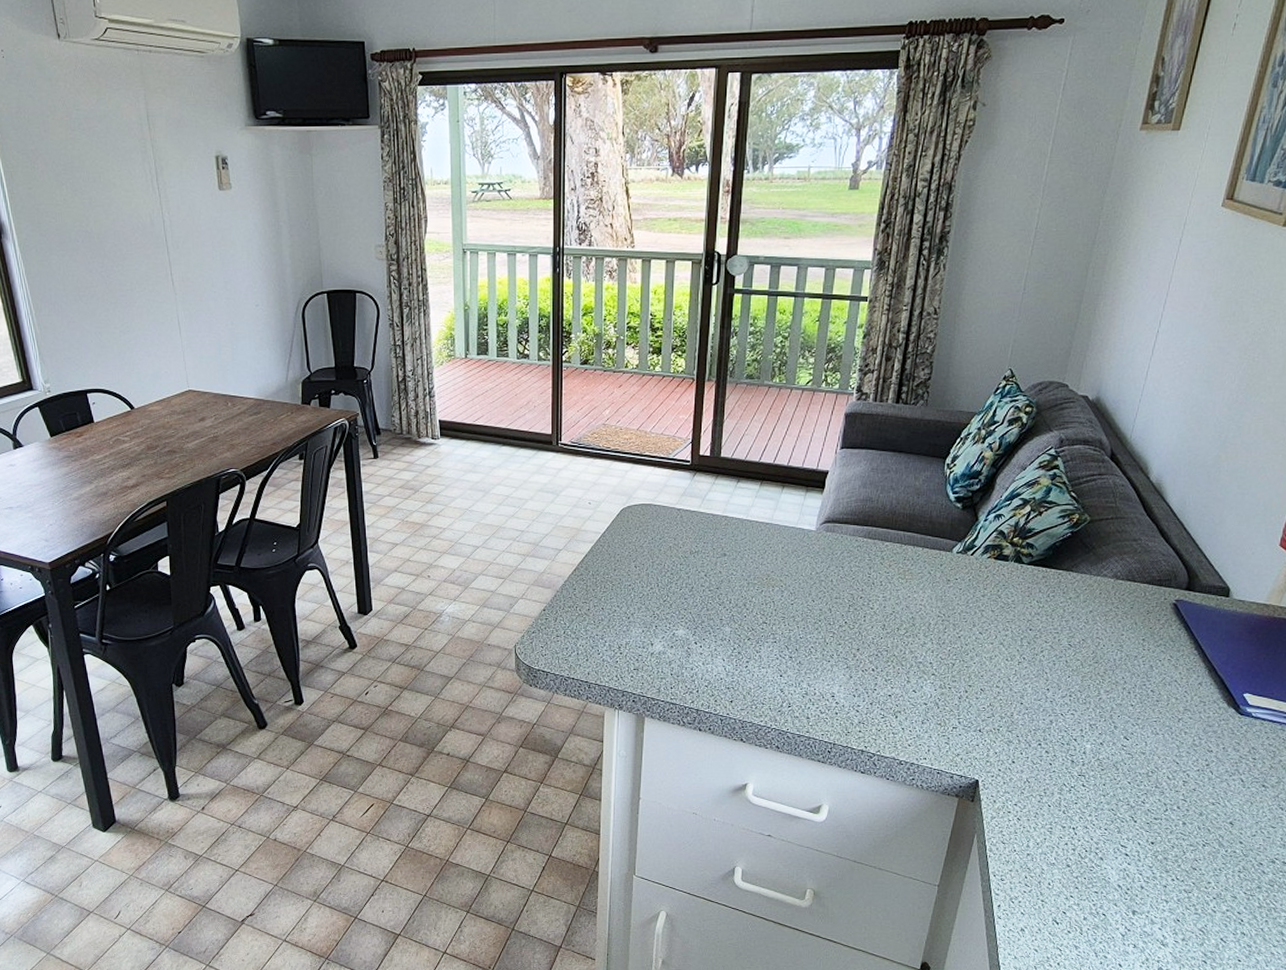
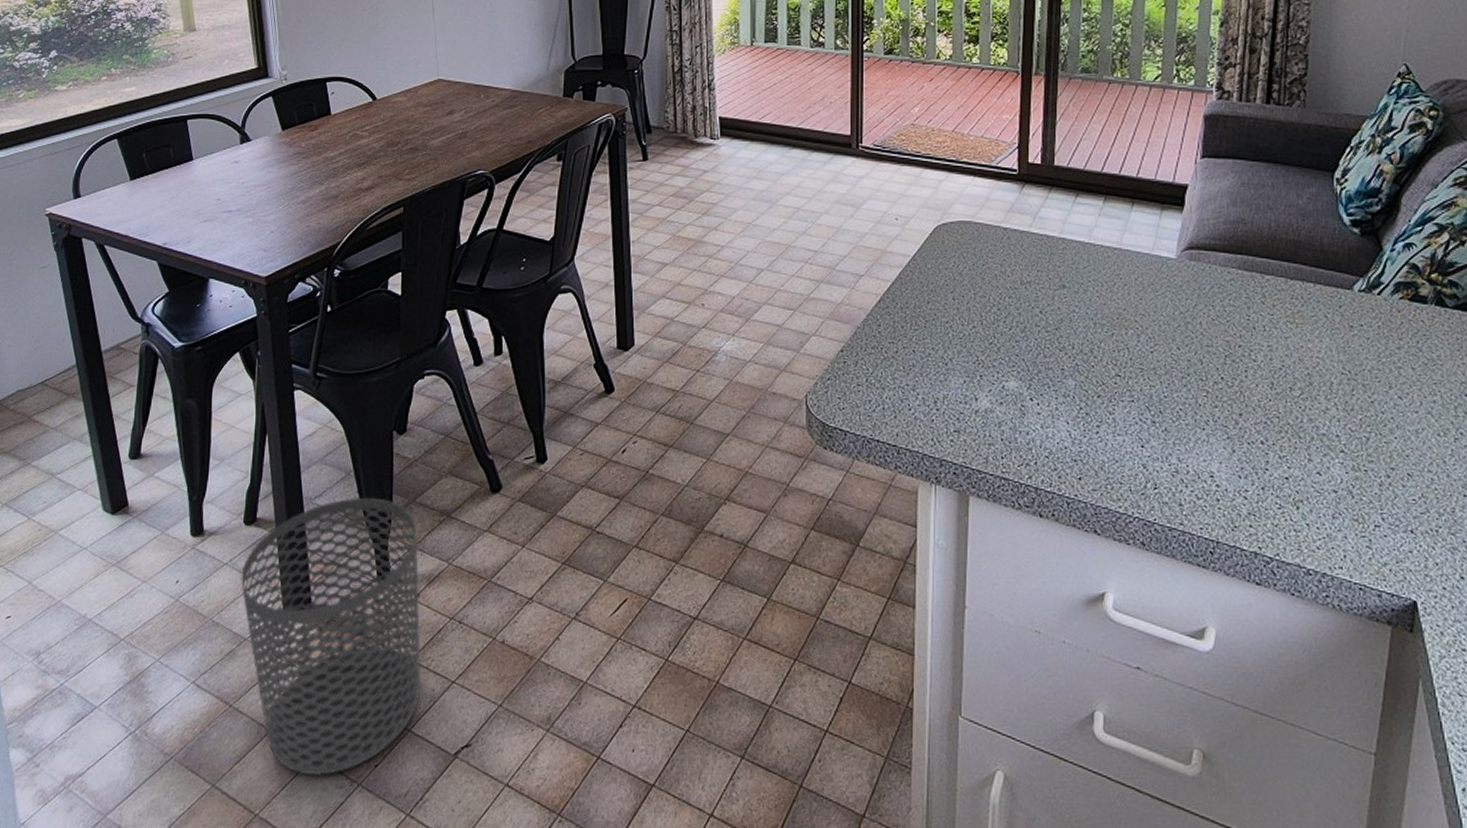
waste bin: none [54,736,211,941] -> present [241,497,422,775]

